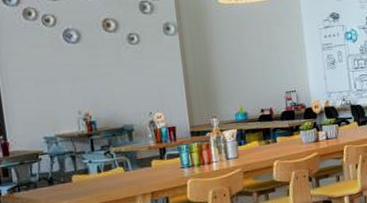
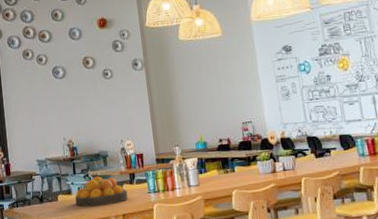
fruit bowl: none [93,152,158,187] -> present [75,176,128,207]

